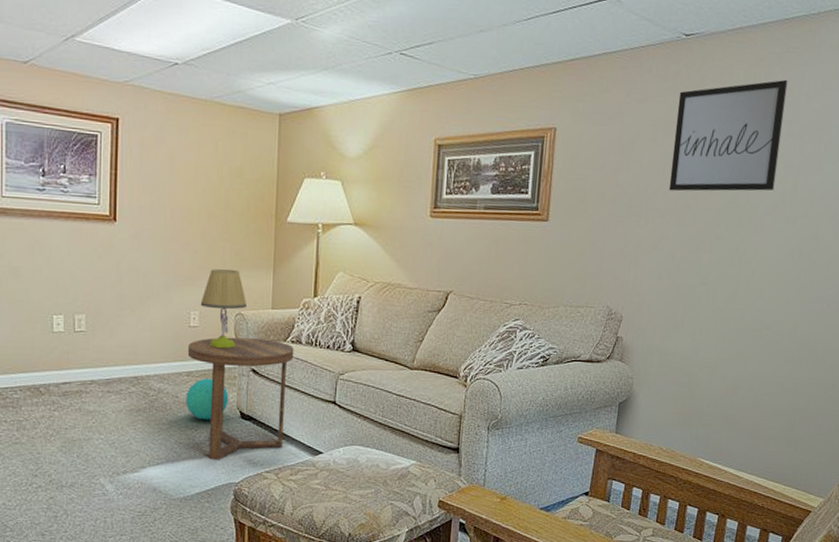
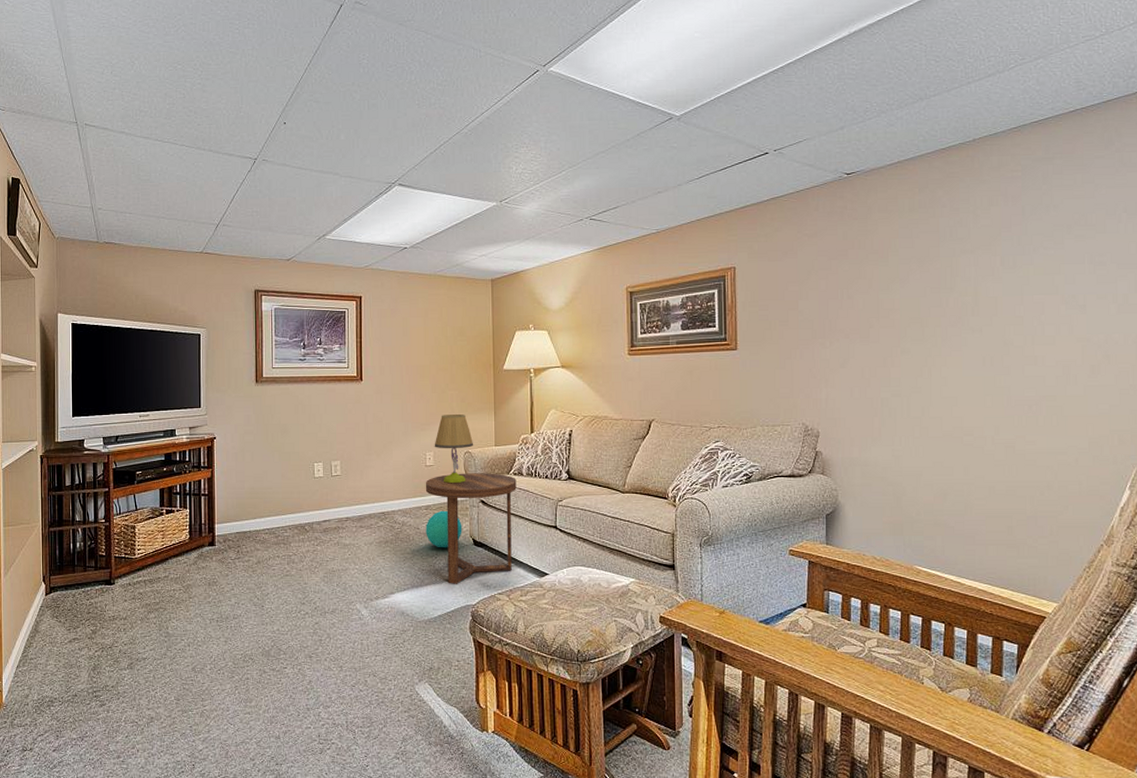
wall art: present [668,79,788,192] -> none [848,201,955,313]

